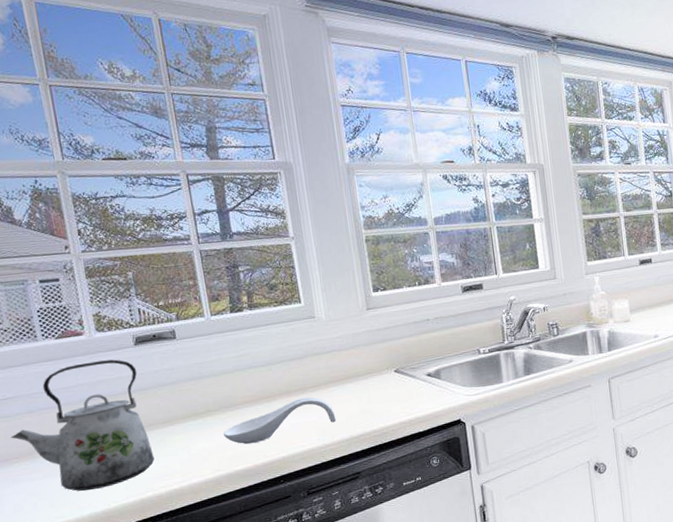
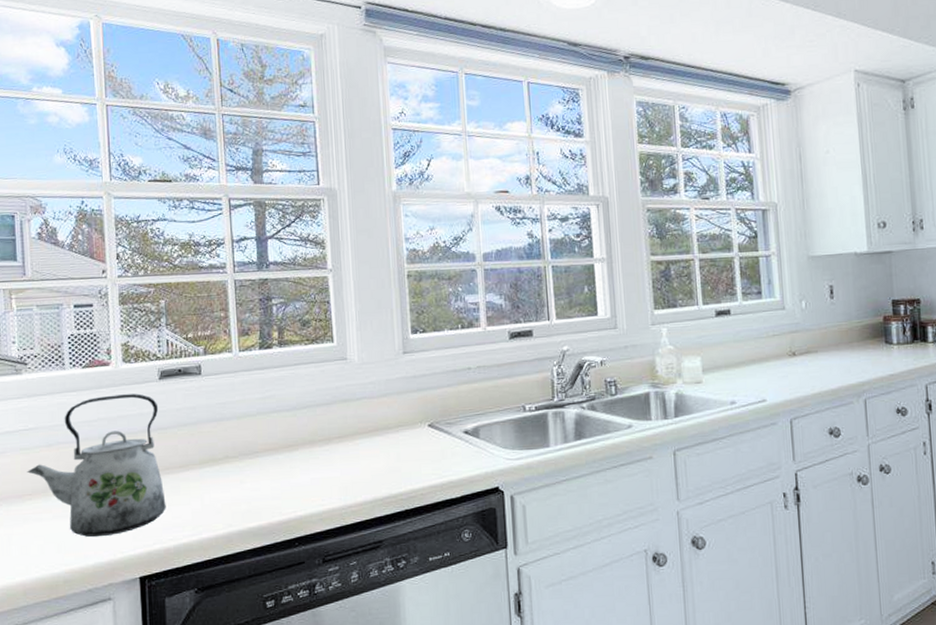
spoon rest: present [224,397,337,445] -> none [240,449,361,499]

